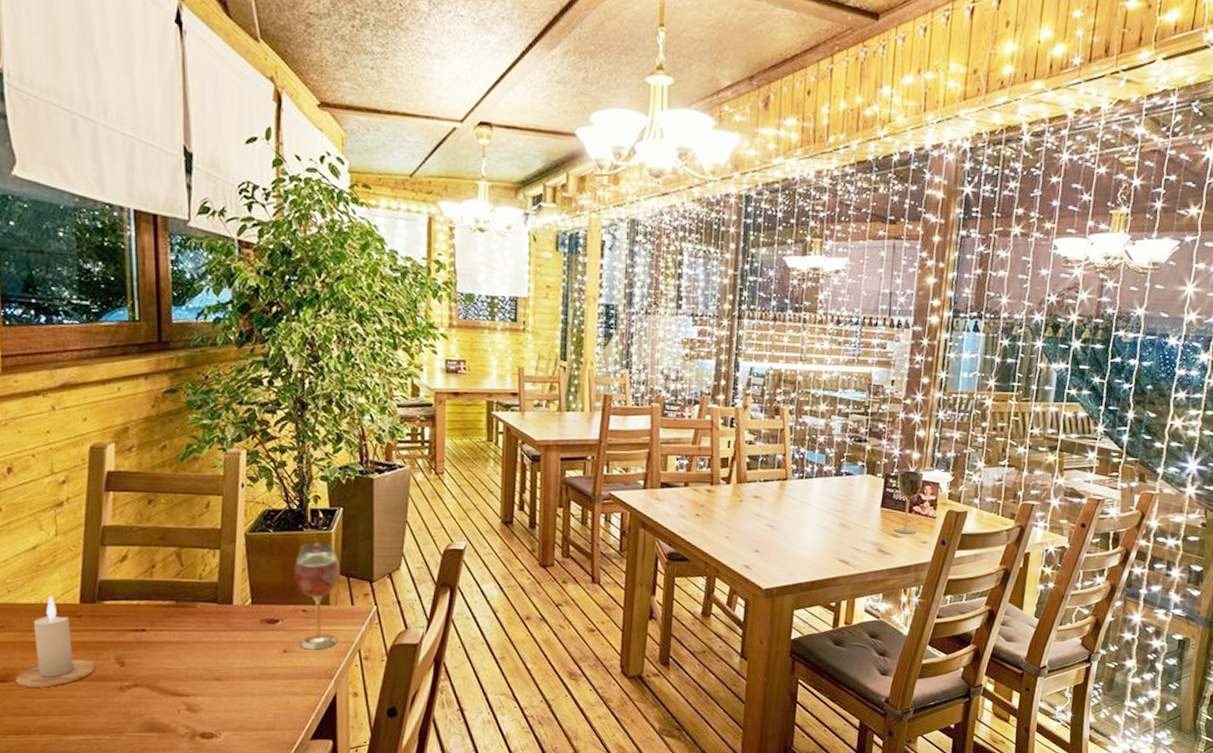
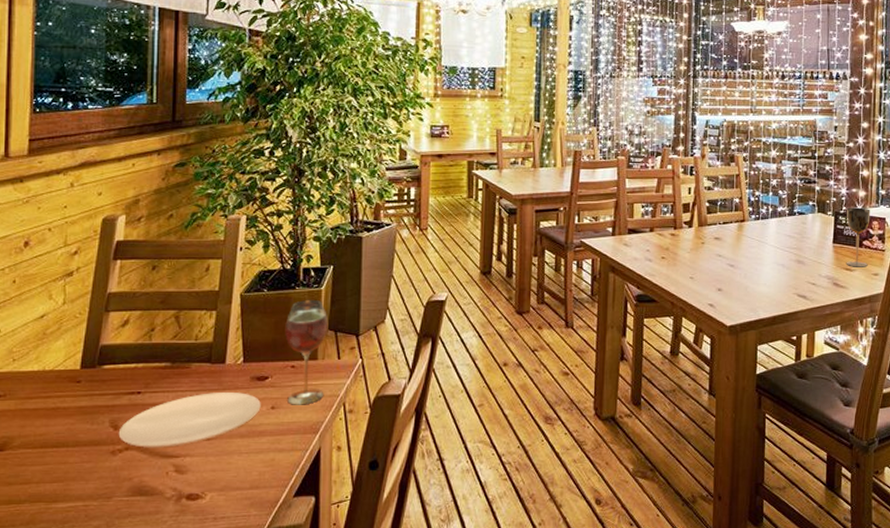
candle: present [14,595,96,688] -> none [11,362,91,455]
plate: none [125,633,272,686] -> present [118,391,261,448]

